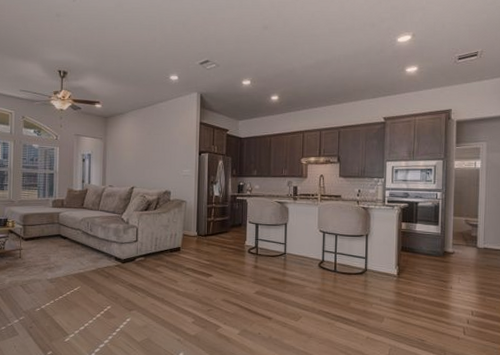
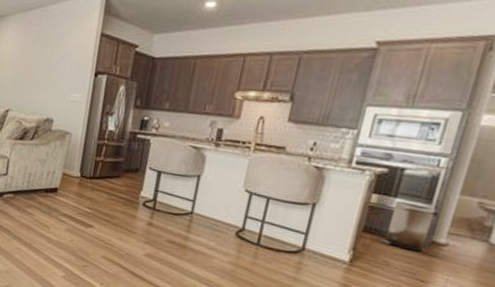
pedal bin: none [413,226,444,260] -> present [380,201,439,252]

